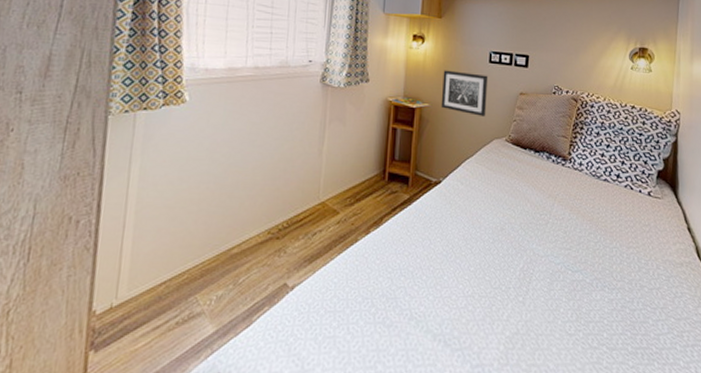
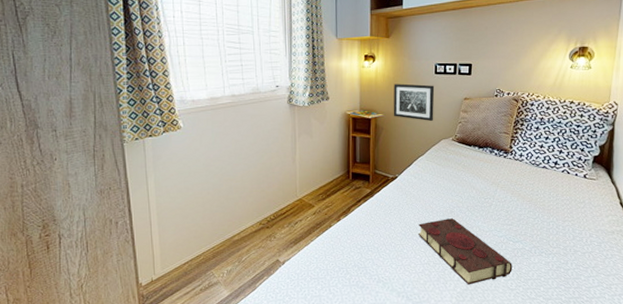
book: none [463,237,571,327] -> present [418,218,512,285]

